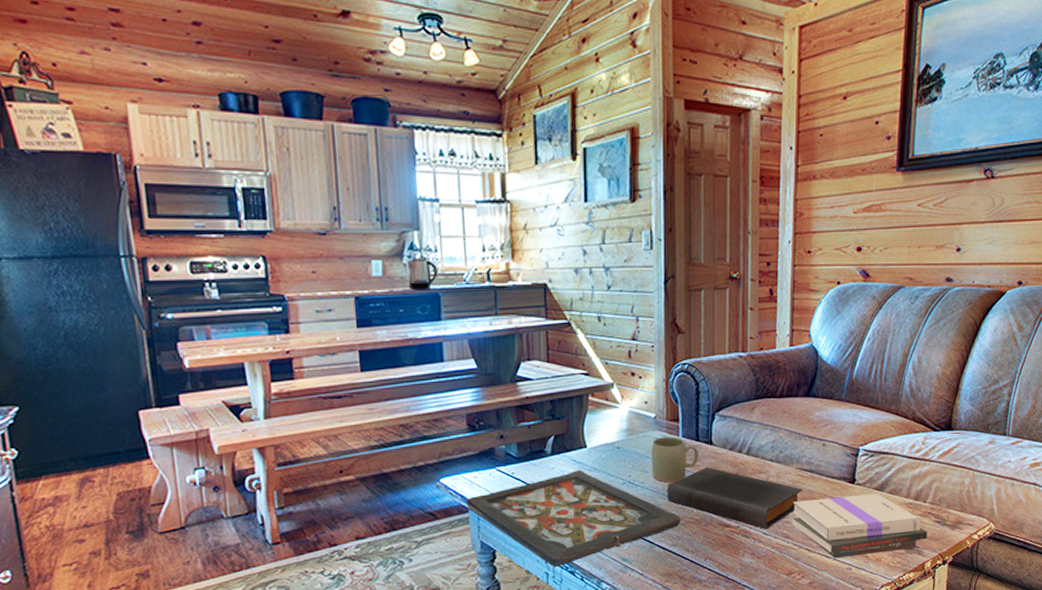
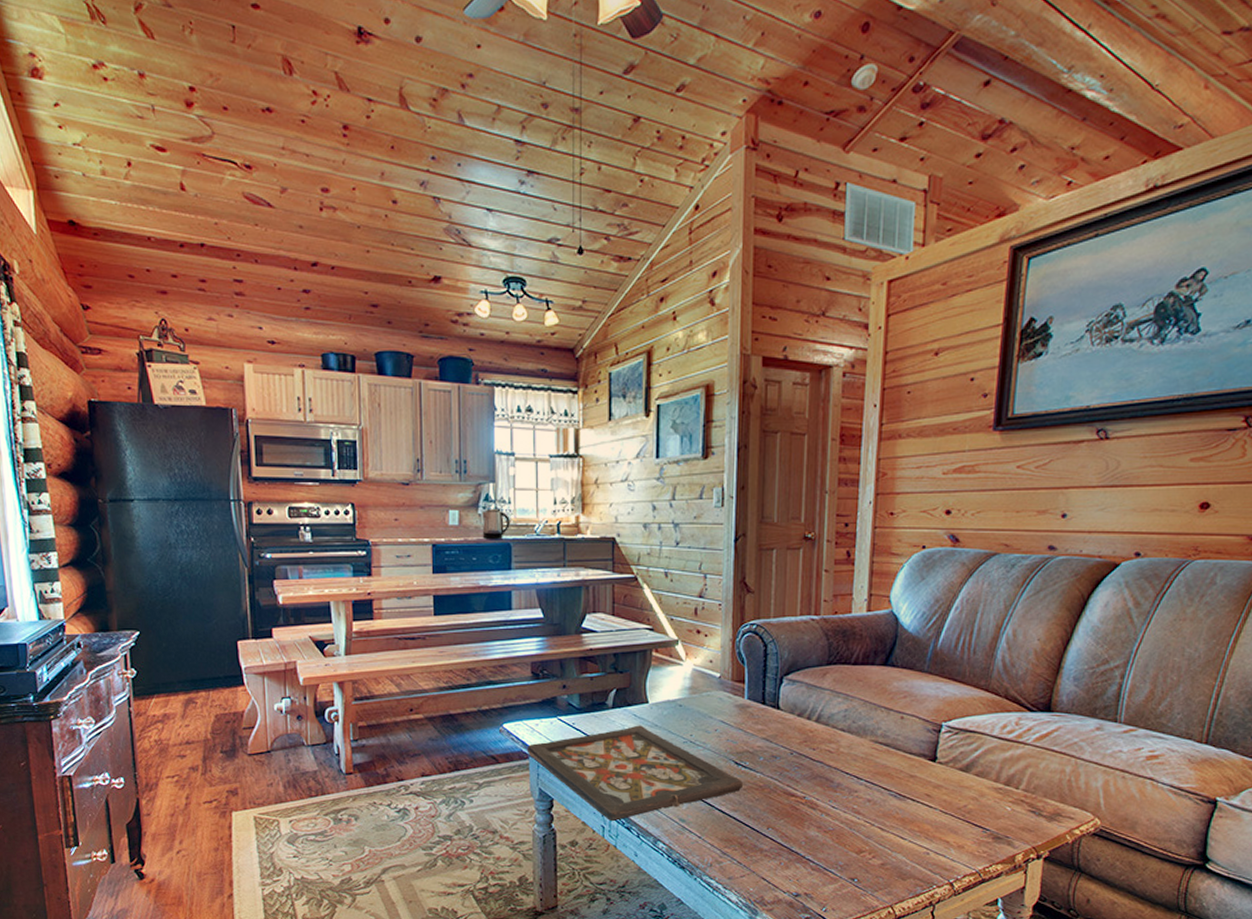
mug: present [651,436,699,483] -> none [714,698,764,745]
book: present [667,467,803,529] -> none [729,732,877,802]
books: present [792,493,928,558] -> none [863,774,1020,840]

